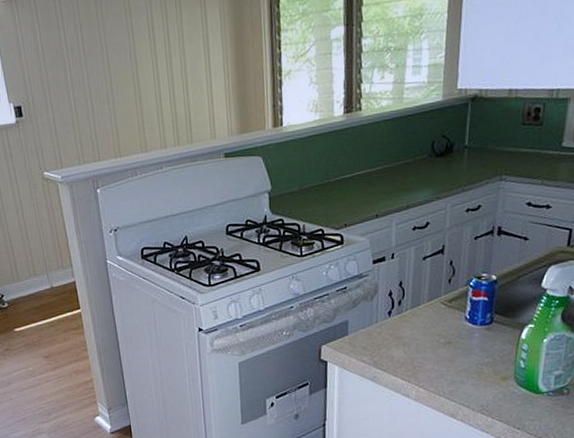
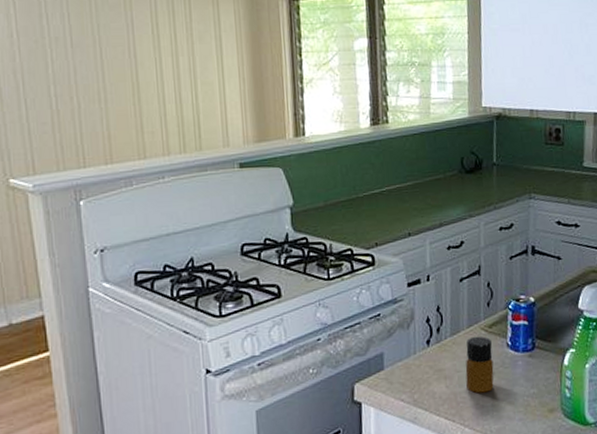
bottle: none [423,309,451,360] -> present [465,336,494,393]

